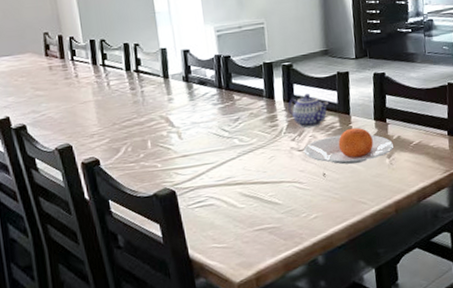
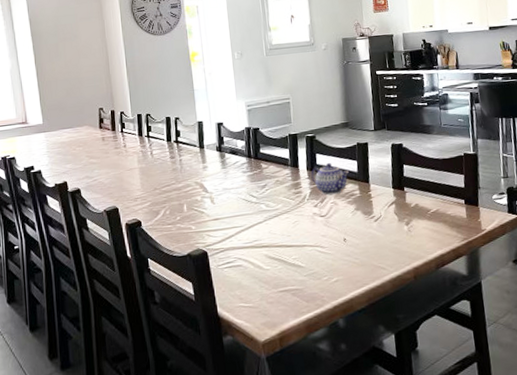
plate: present [303,127,394,165] -> none [325,195,412,231]

